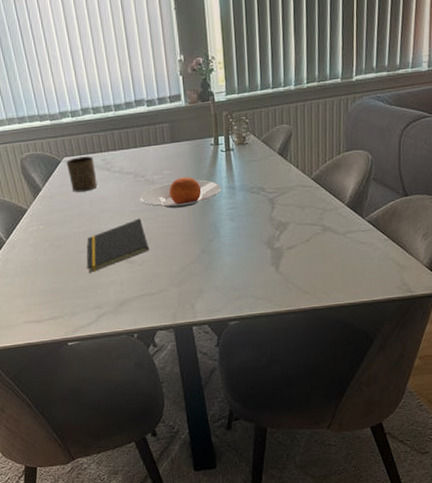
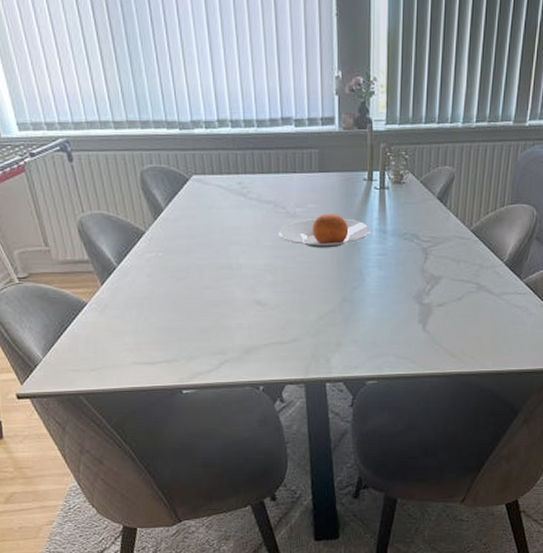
cup: present [66,156,97,192] -> none [195,176,230,218]
notepad: present [86,218,150,273] -> none [211,255,285,313]

